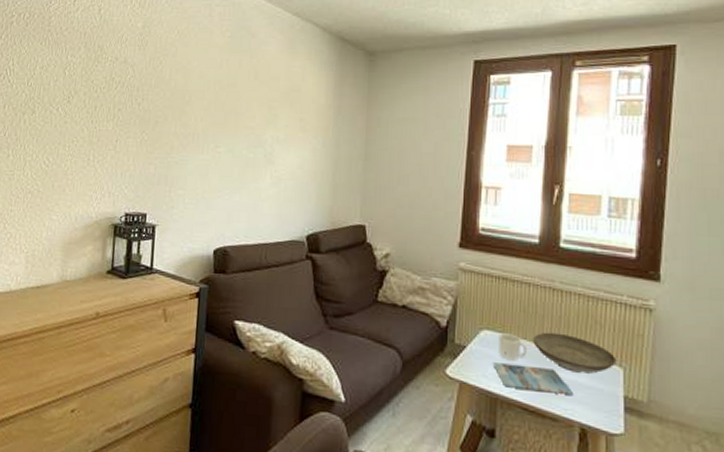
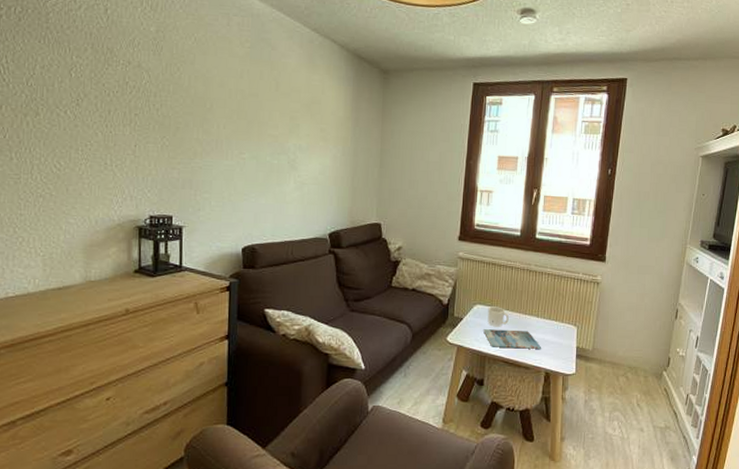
decorative bowl: present [533,332,617,374] -> none [514,303,573,332]

